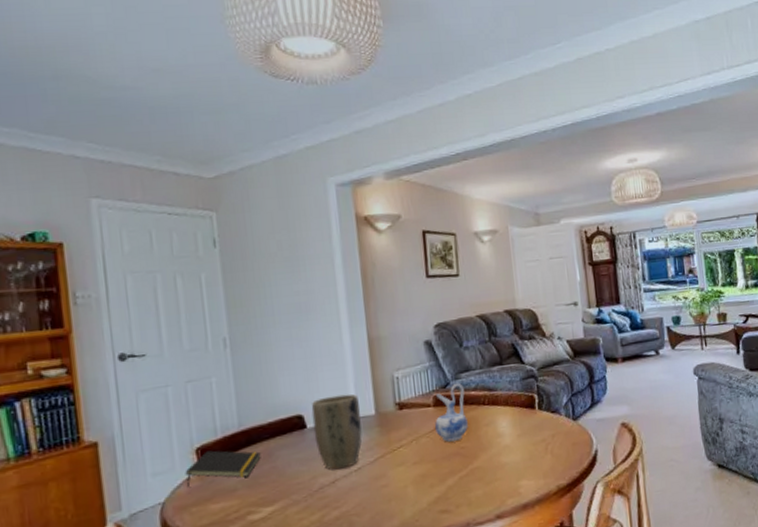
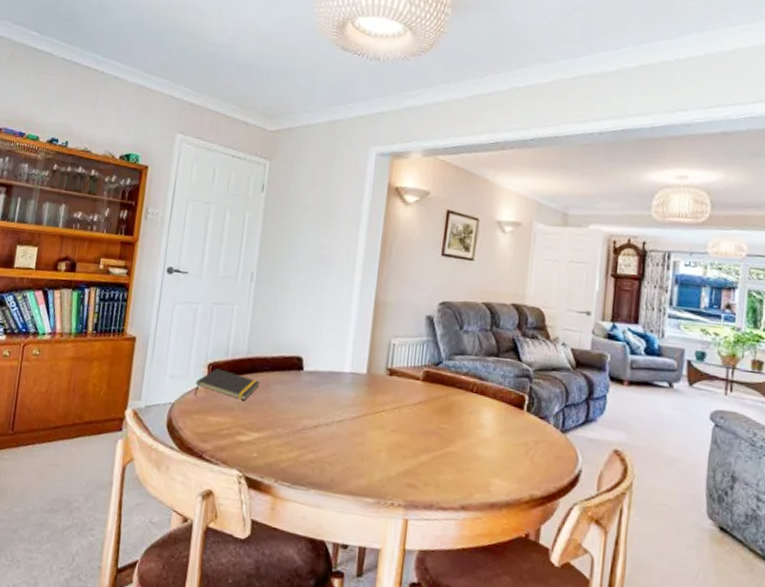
plant pot: present [311,394,362,470] -> none [308,346,355,417]
ceramic pitcher: present [435,382,468,442] -> none [419,363,455,420]

